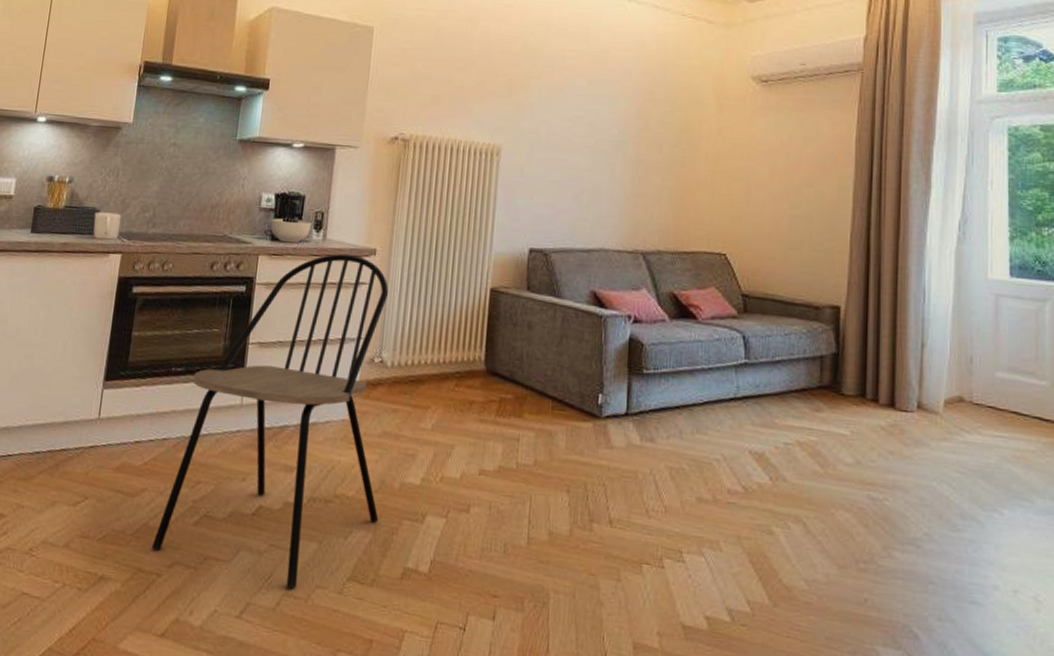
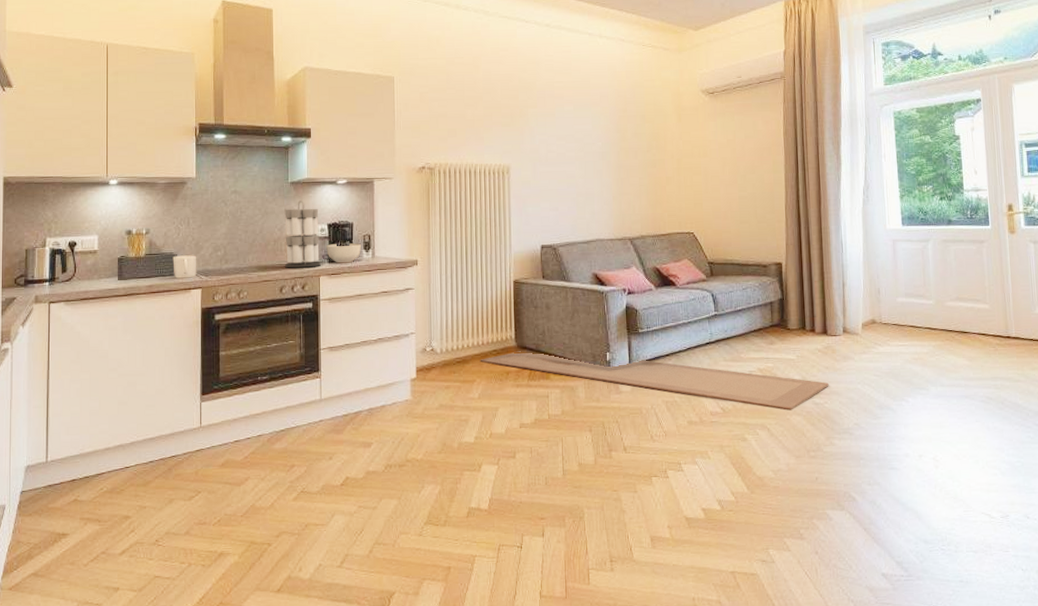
dining chair: present [151,254,389,589] -> none [260,267,444,538]
spice rack: none [220,162,268,244] -> present [284,200,321,268]
rug: none [438,377,892,503] -> present [480,351,829,411]

